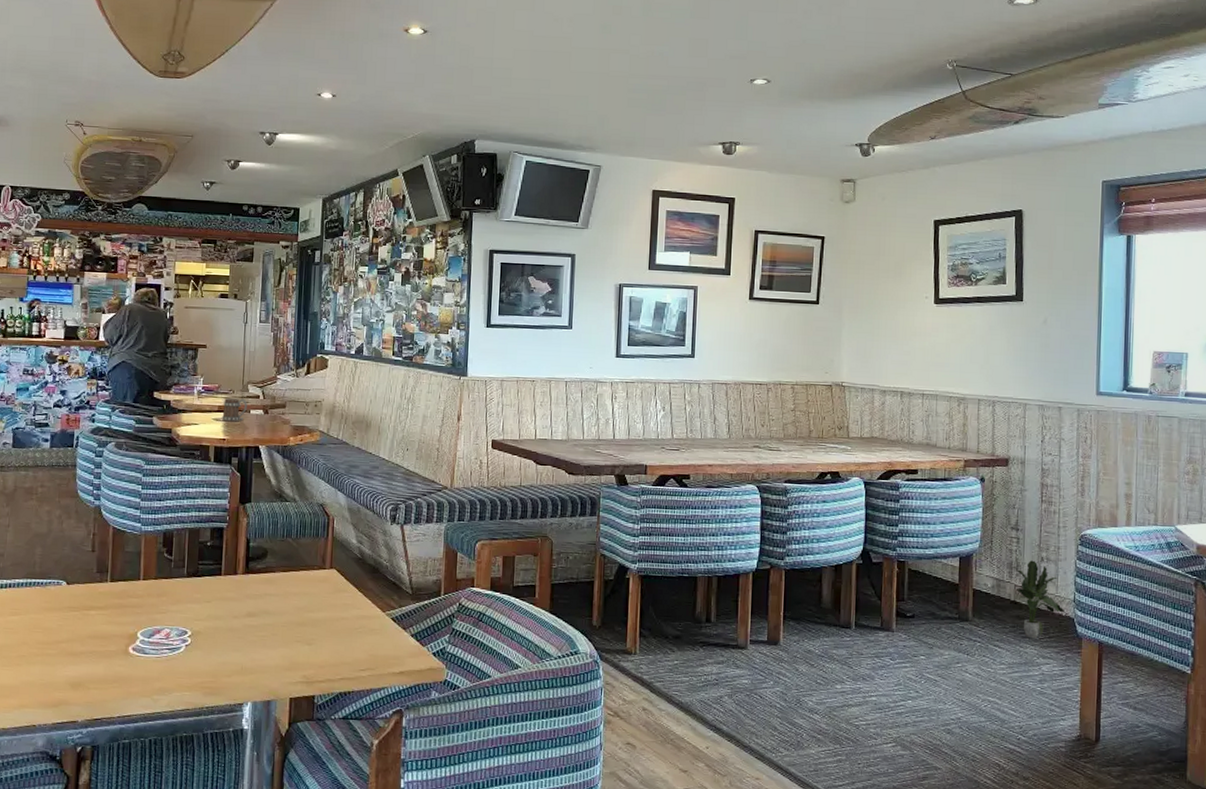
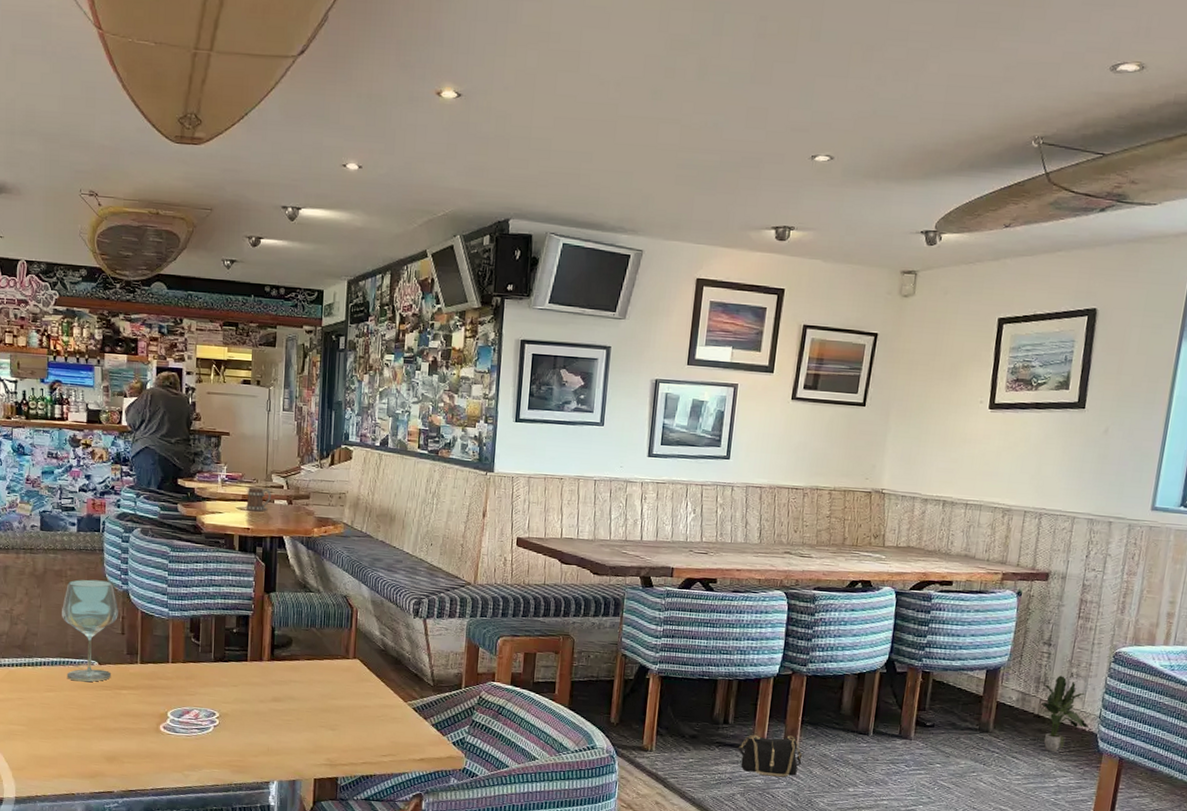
wine glass: none [29,496,89,604] -> present [61,579,118,682]
handbag: none [722,632,788,676] -> present [737,734,803,777]

